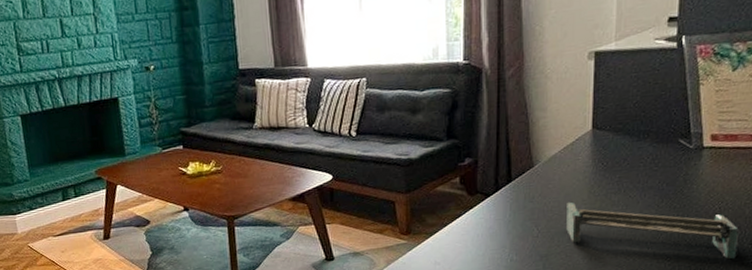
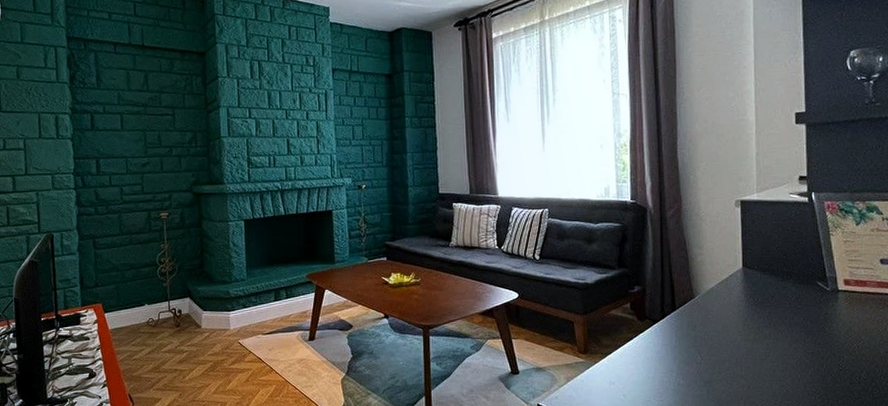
shelf: present [566,202,739,260] -> none [725,332,877,396]

